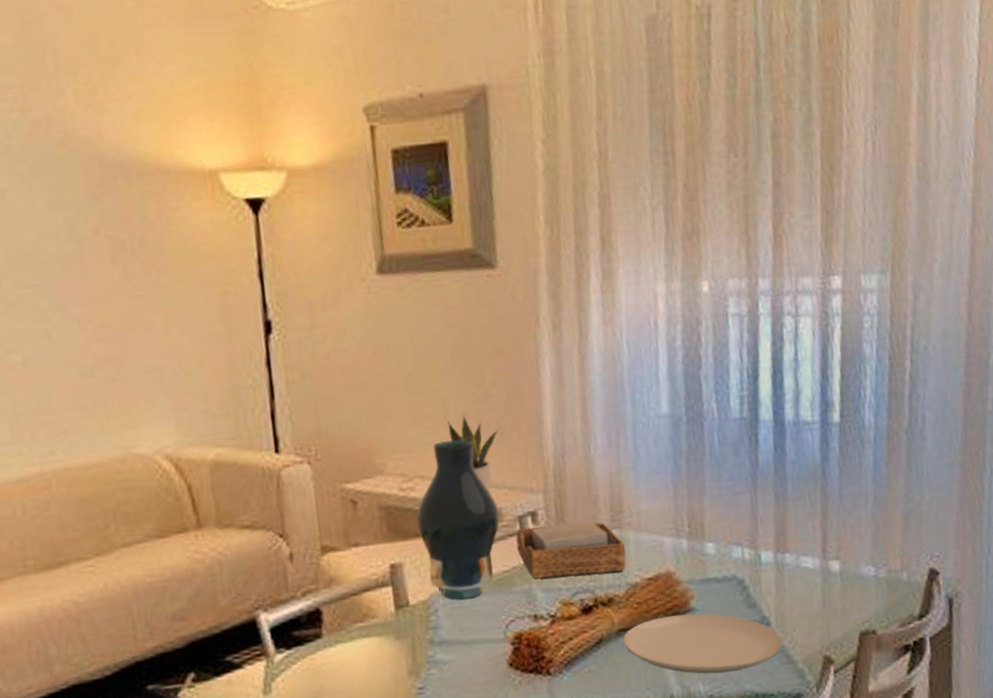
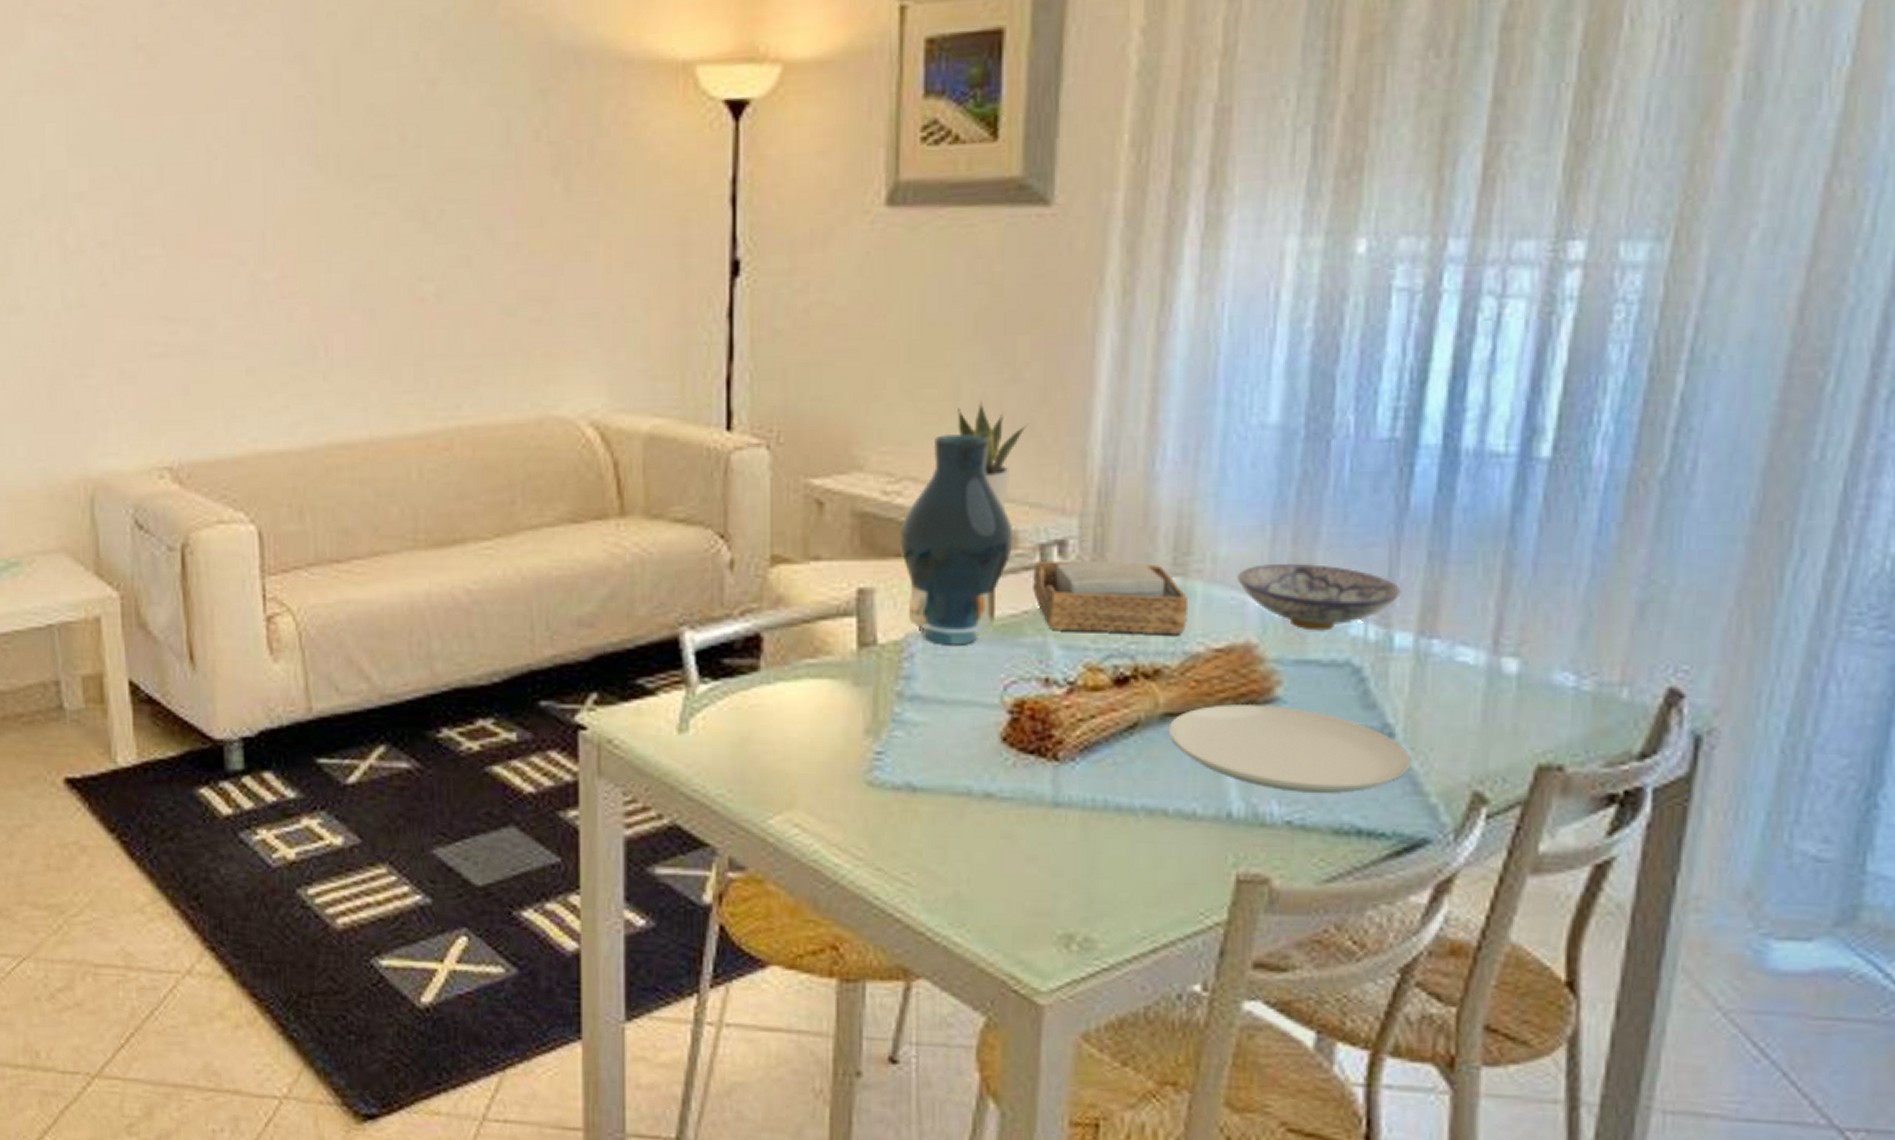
bowl: none [655,510,762,558] -> present [1237,564,1401,631]

